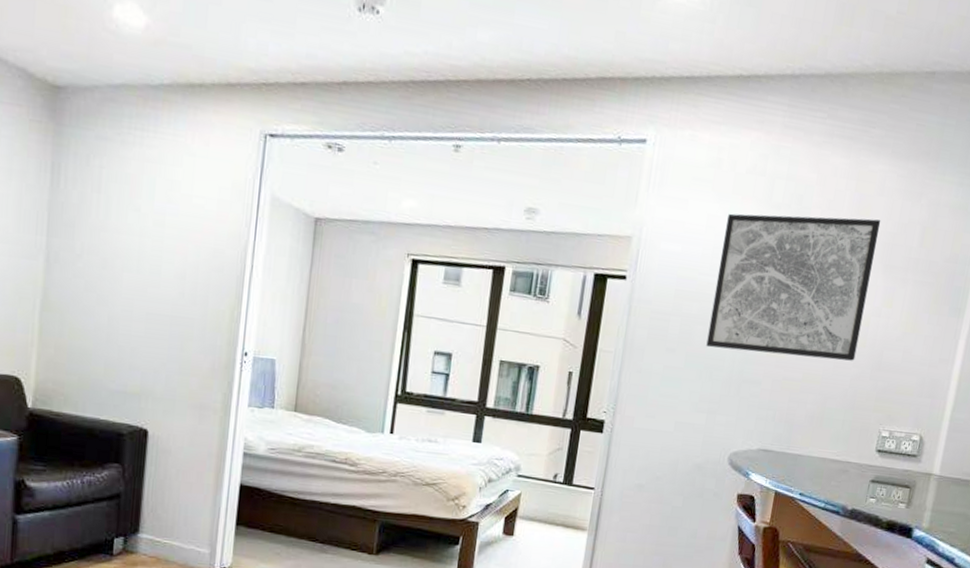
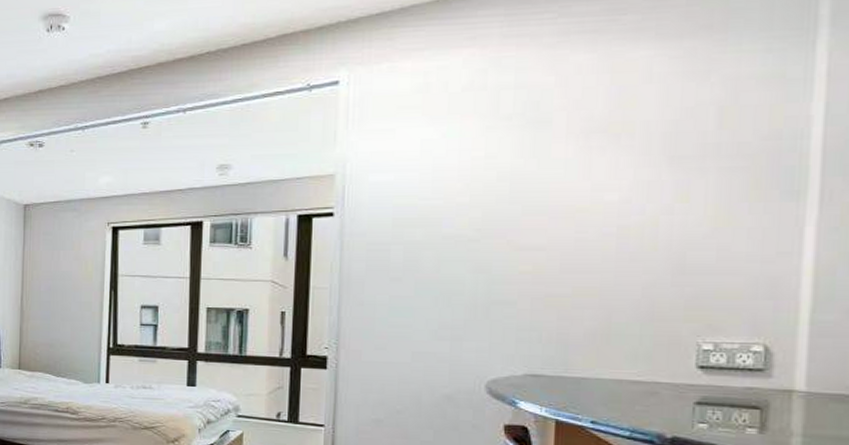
wall art: present [706,213,881,361] -> none [439,109,655,272]

